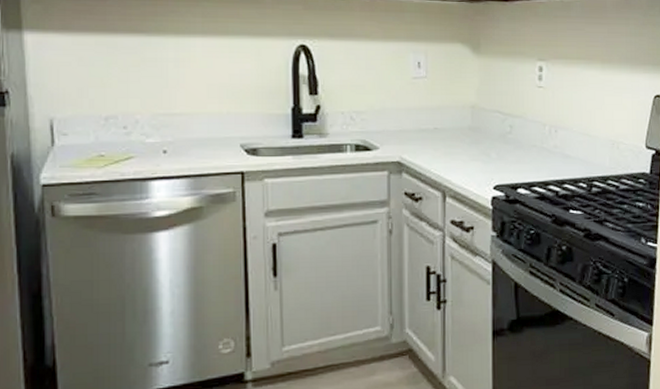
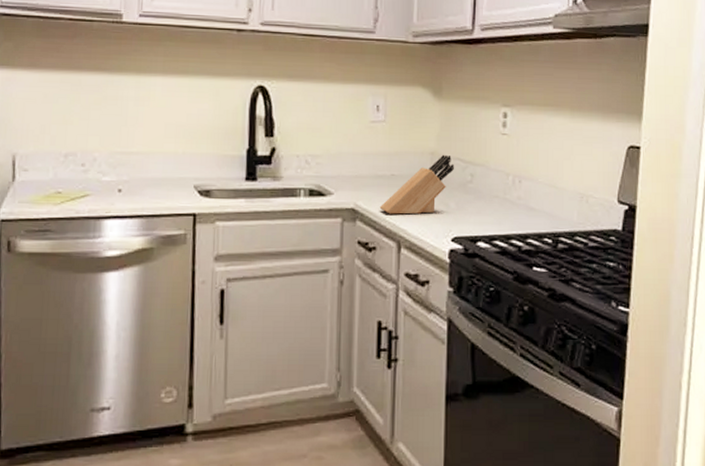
knife block: none [424,107,494,166] -> present [379,154,454,215]

